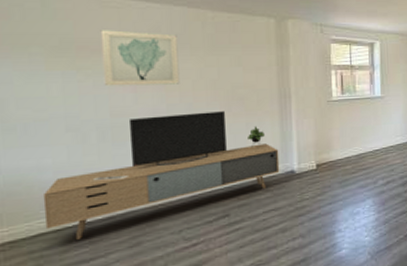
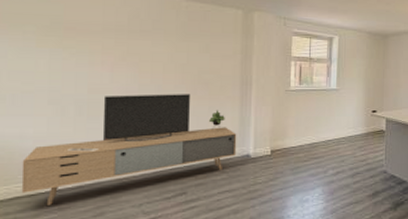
wall art: present [100,30,180,87] -> none [85,13,154,67]

